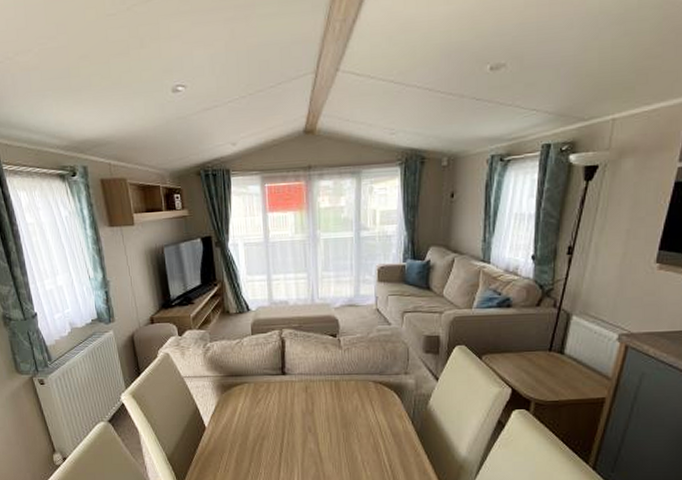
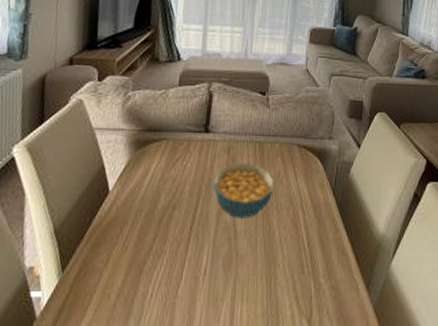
cereal bowl: none [295,399,353,447] -> present [213,162,274,220]

